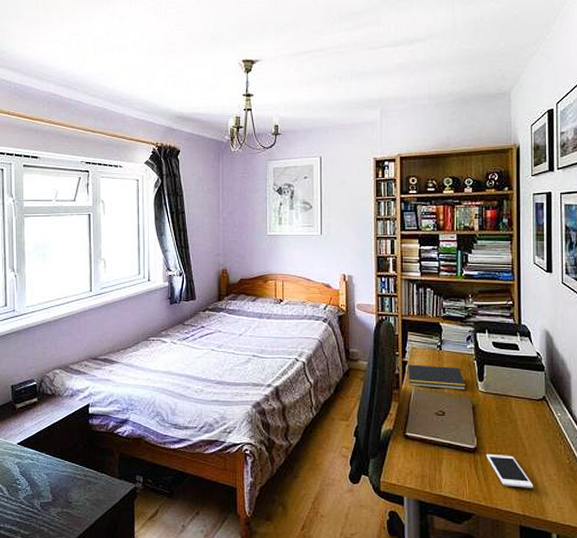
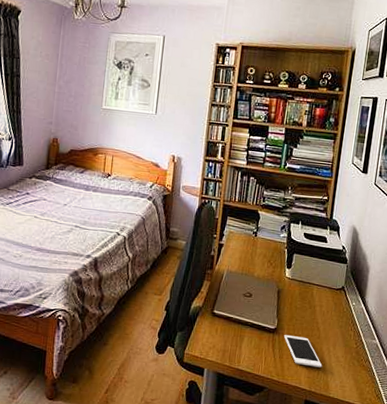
notepad: present [407,364,465,390] -> none [222,247,274,276]

